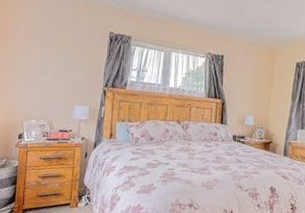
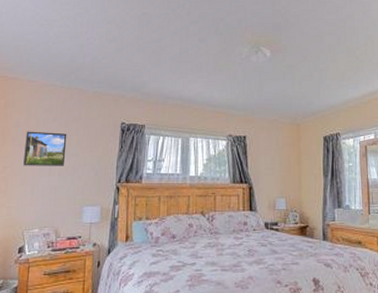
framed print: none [22,32,61,67] -> present [23,131,67,166]

